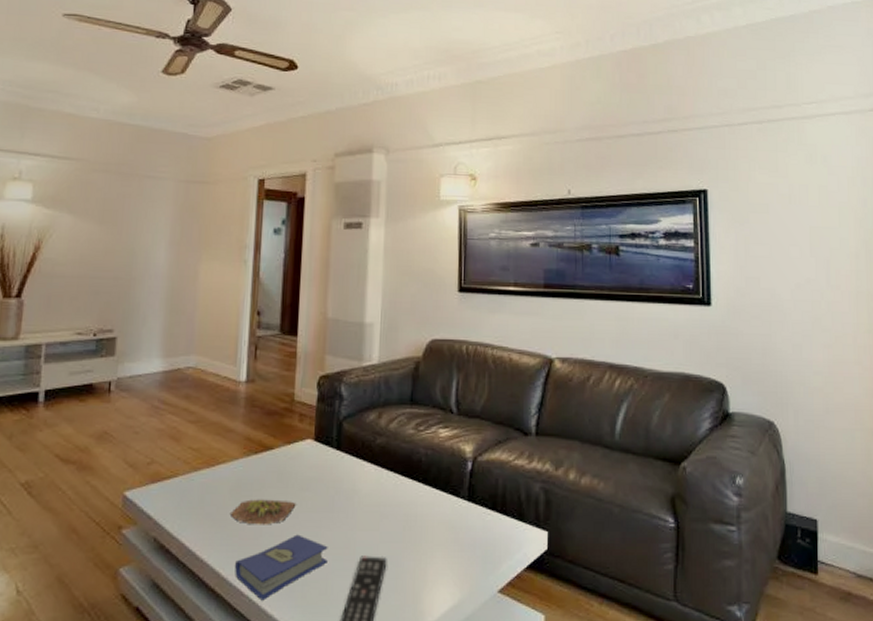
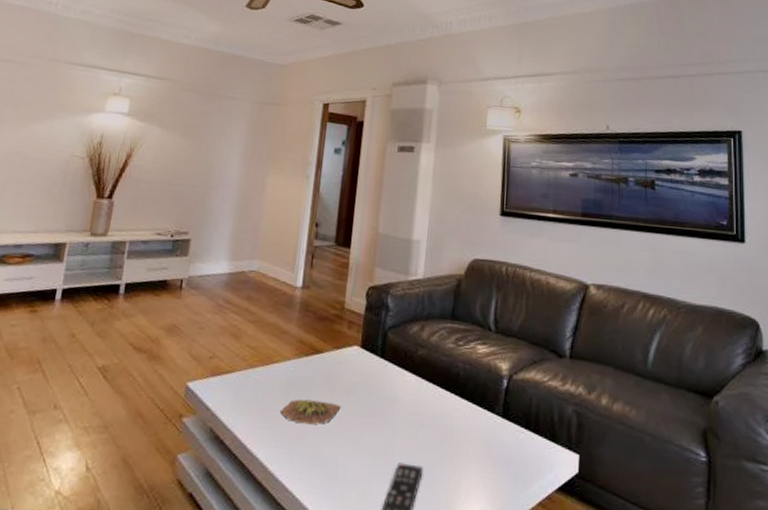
hardcover book: present [235,534,328,601] -> none [281,436,368,498]

